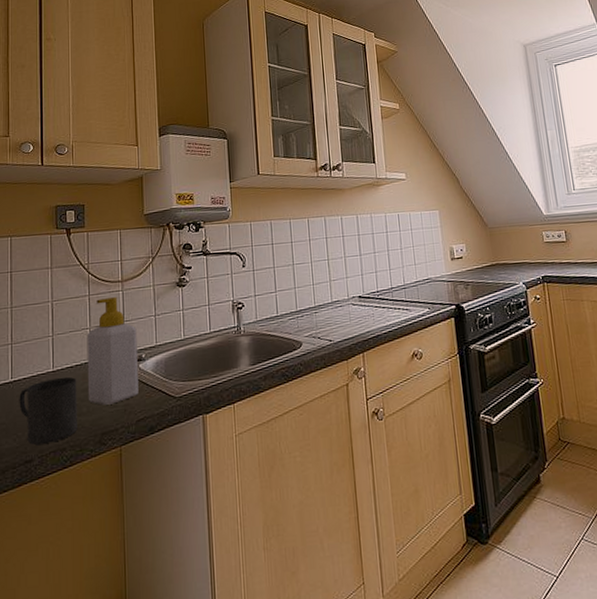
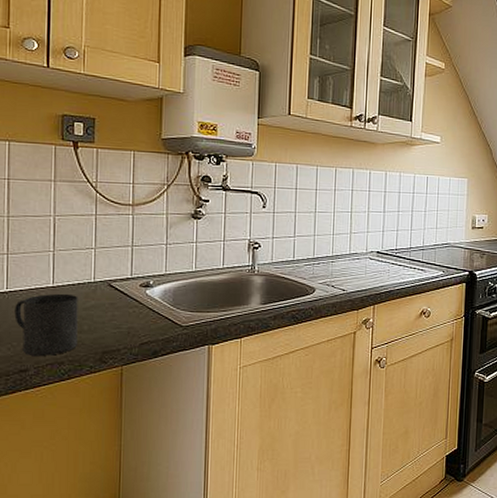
soap bottle: present [87,297,139,405] -> none [89,220,146,326]

